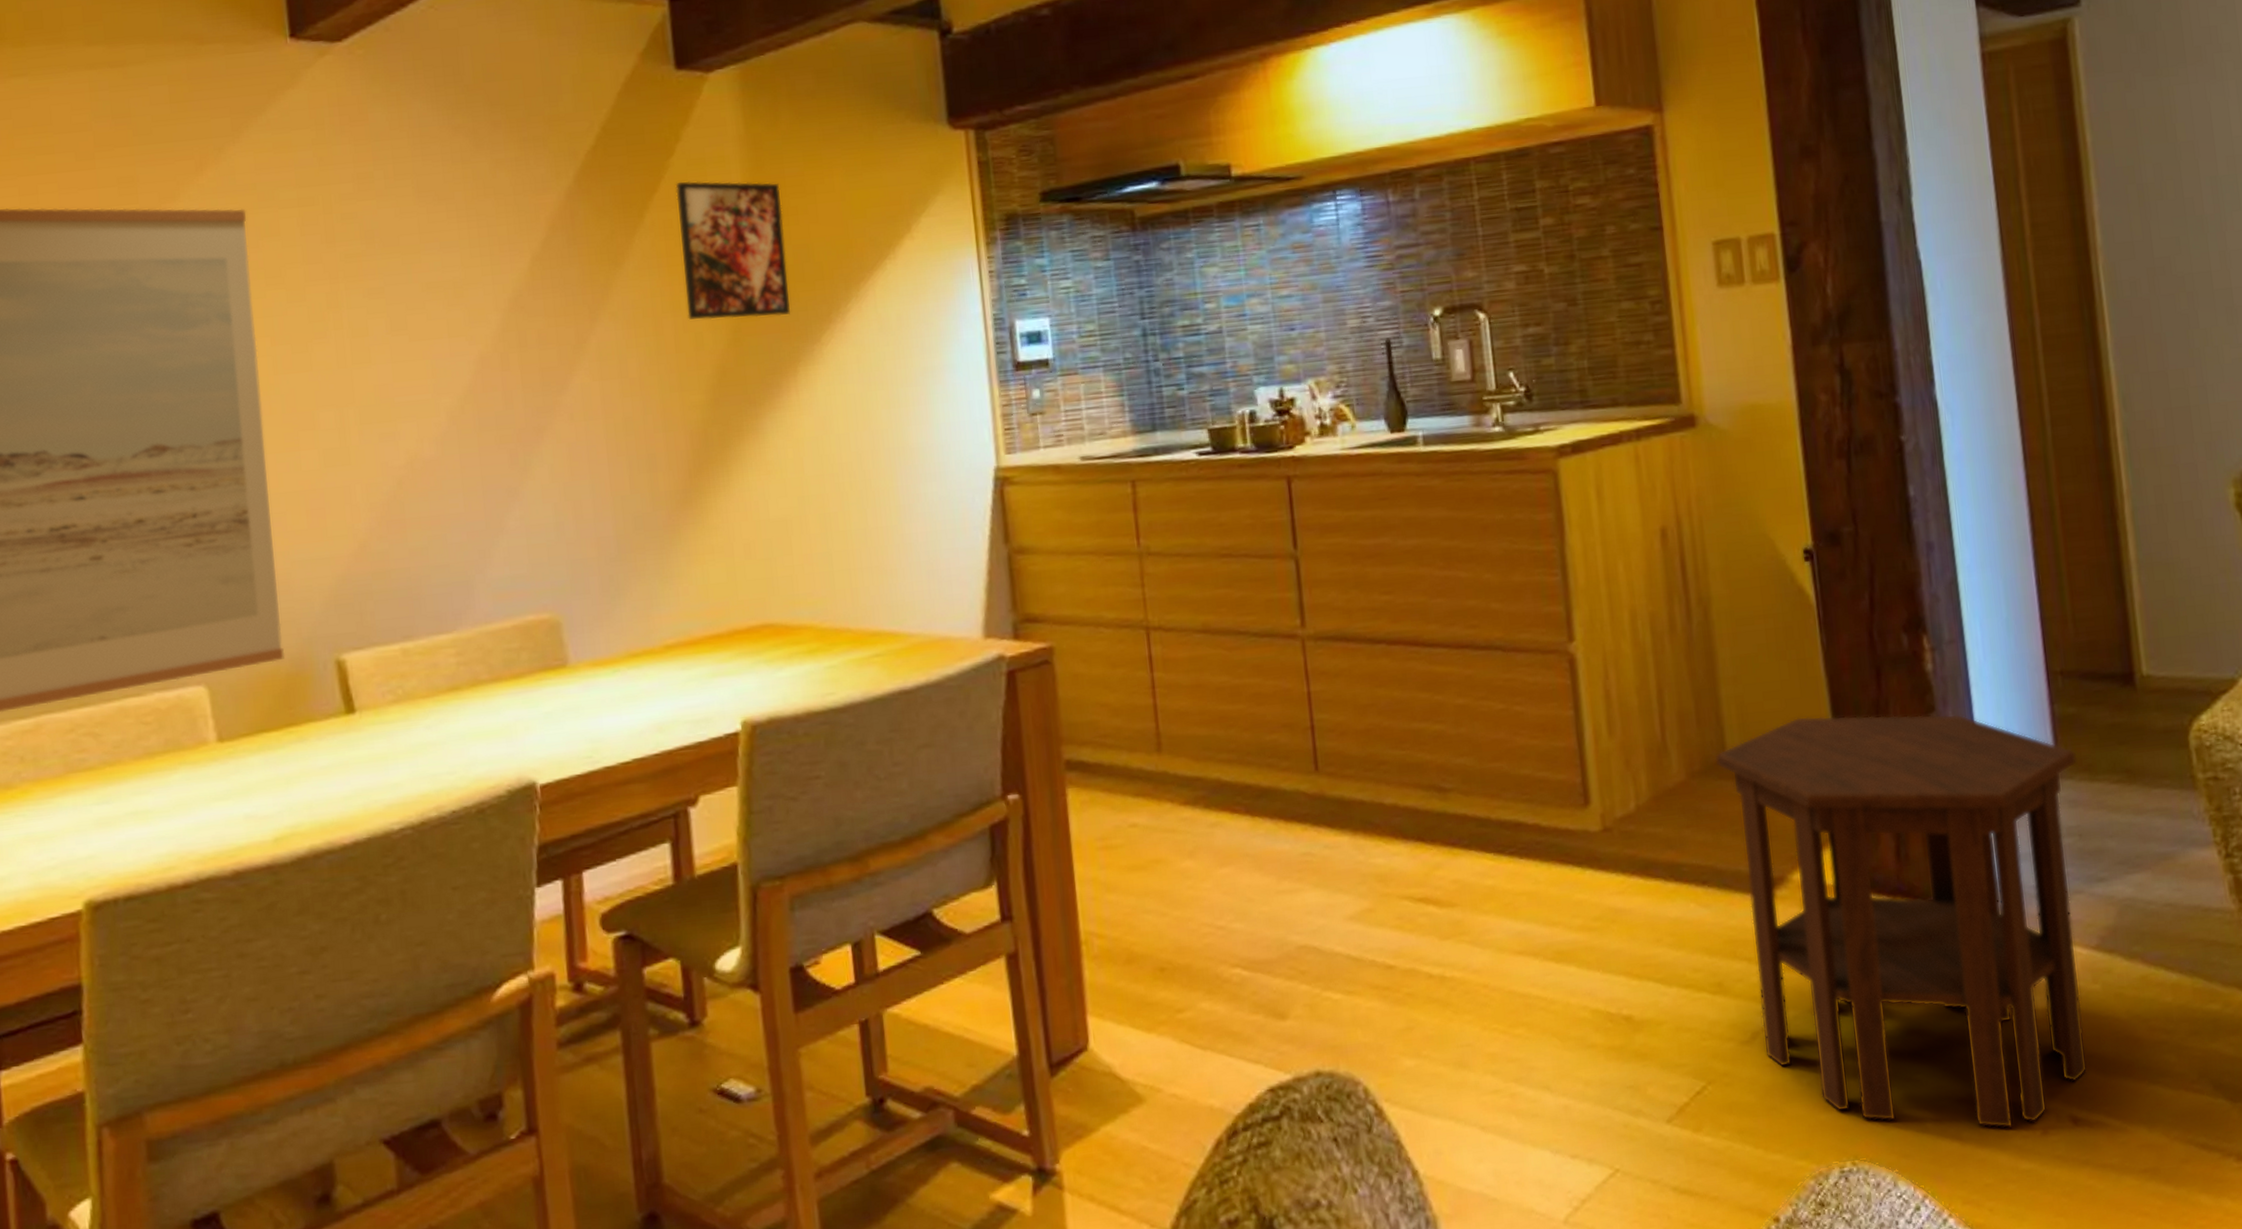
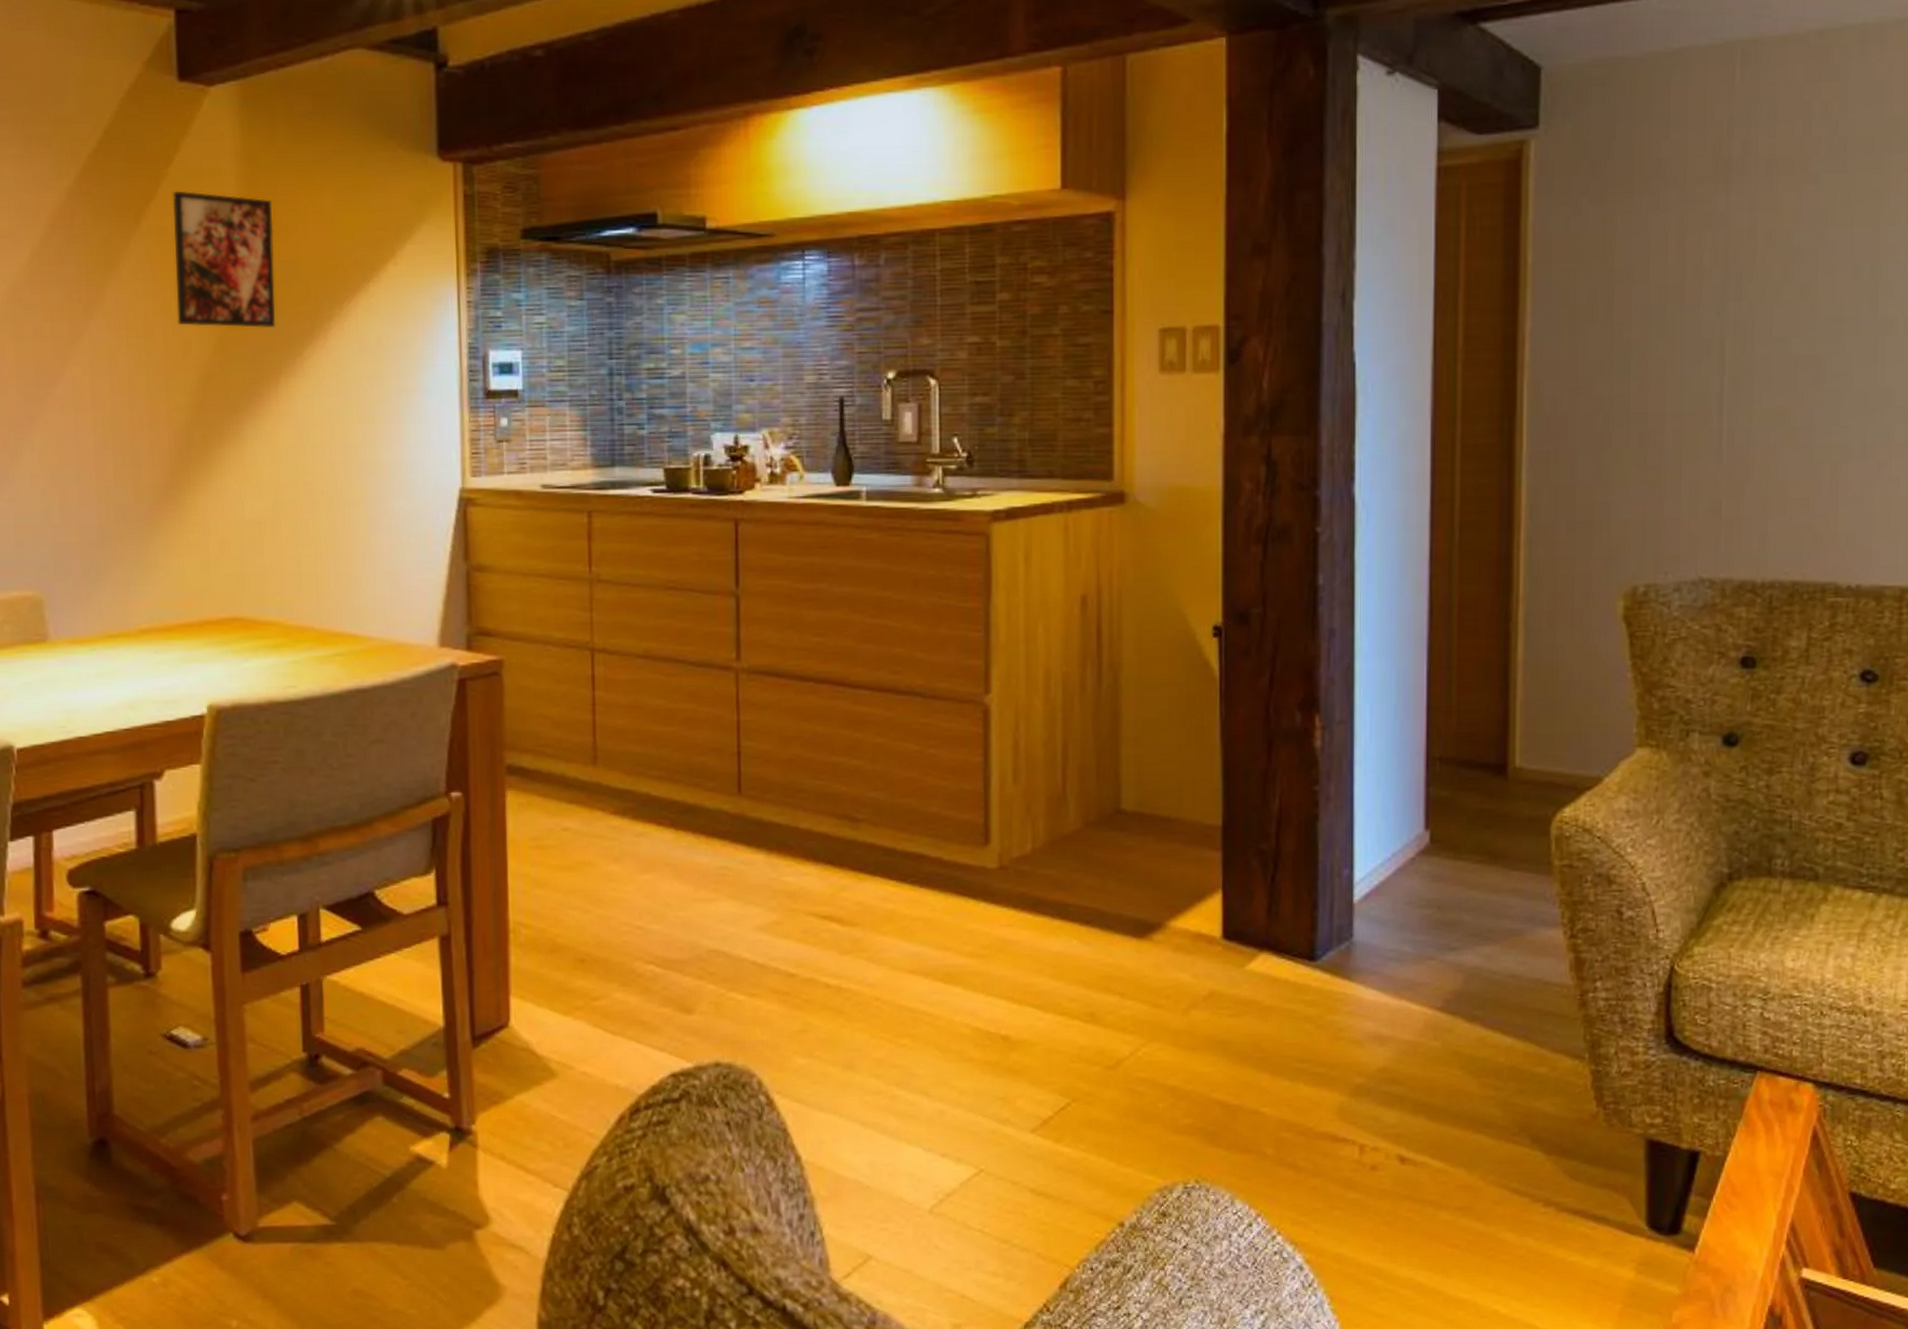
side table: present [1715,714,2088,1129] -> none [1110,779,1445,1162]

